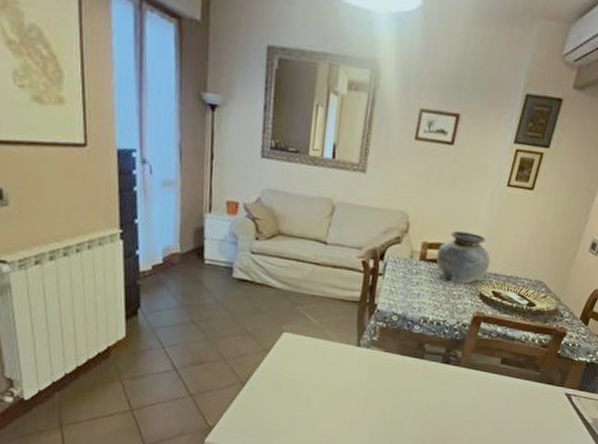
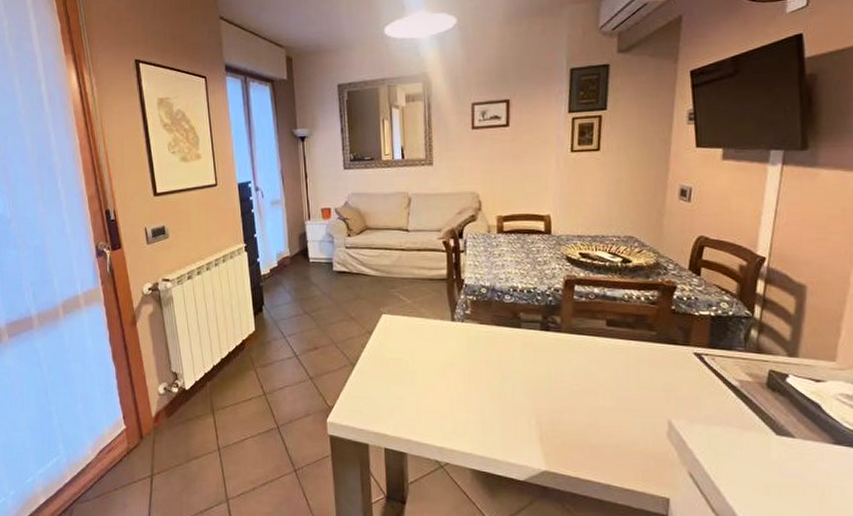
vase: present [436,231,490,284] -> none [513,200,570,250]

